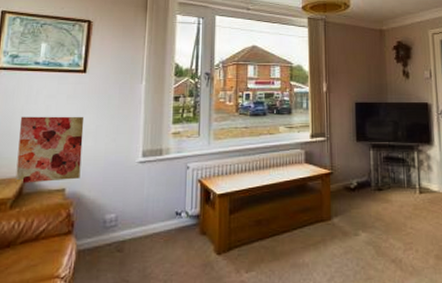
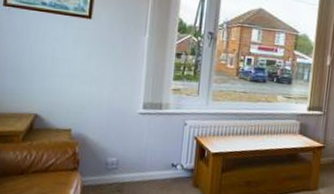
wall art: present [15,116,85,183] -> none [26,56,89,122]

